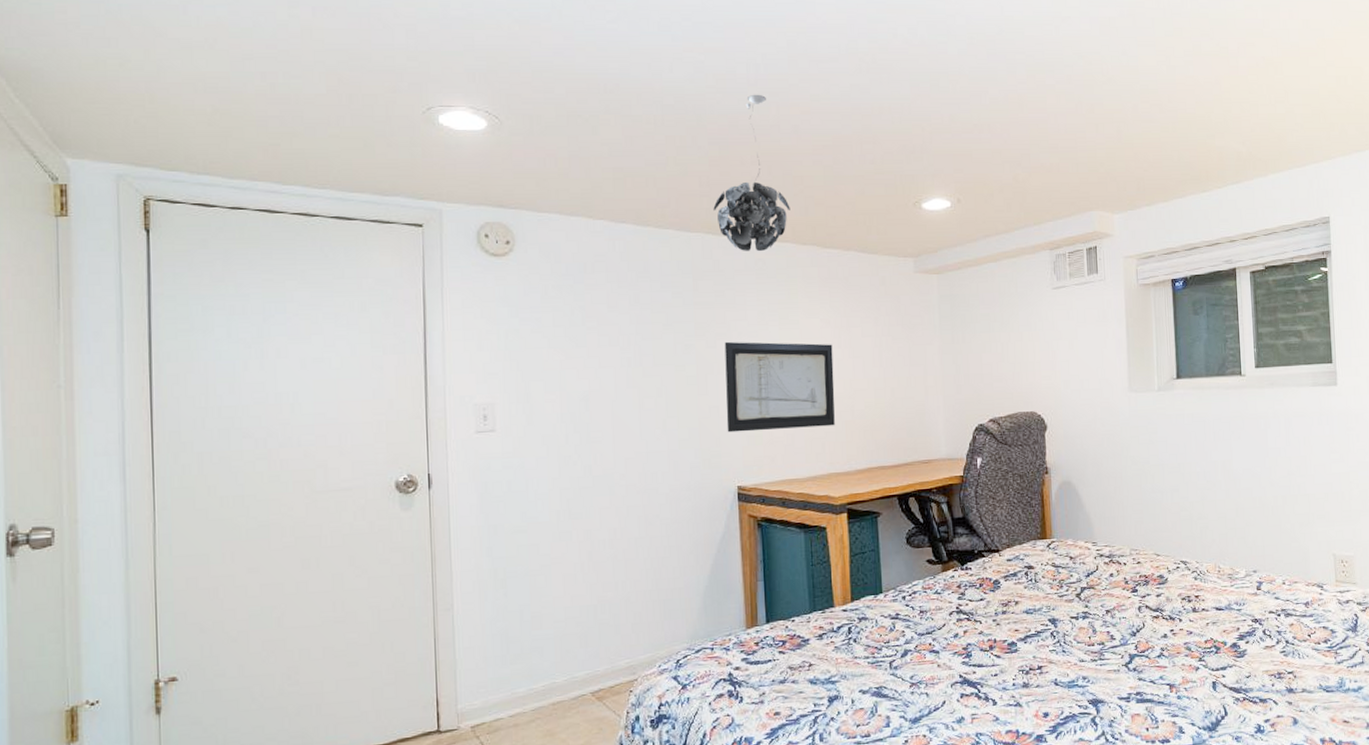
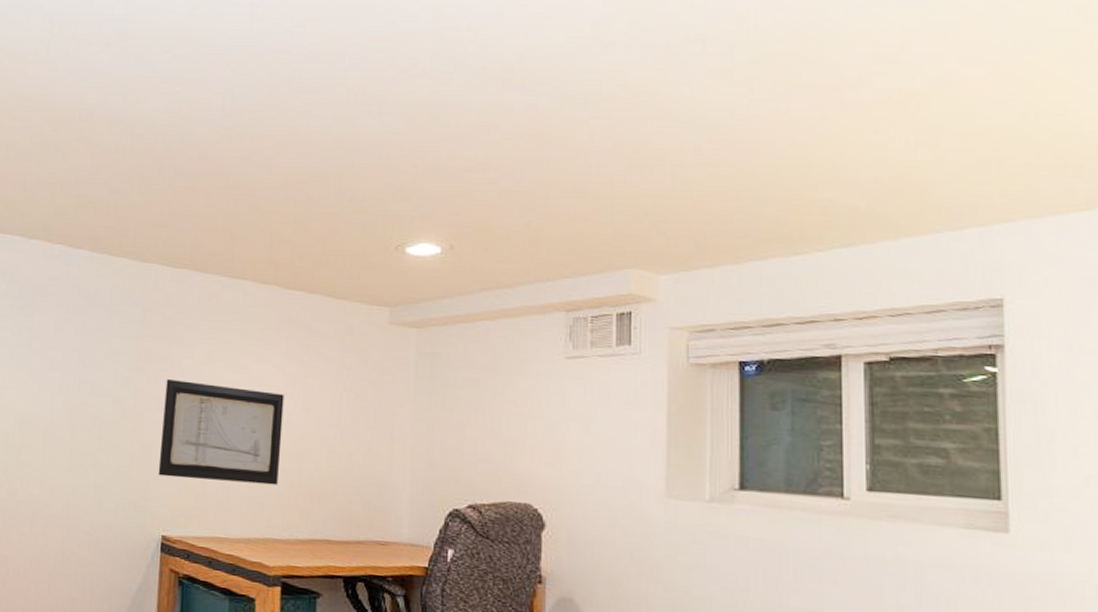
pendant light: present [713,94,790,251] -> none [171,125,253,287]

